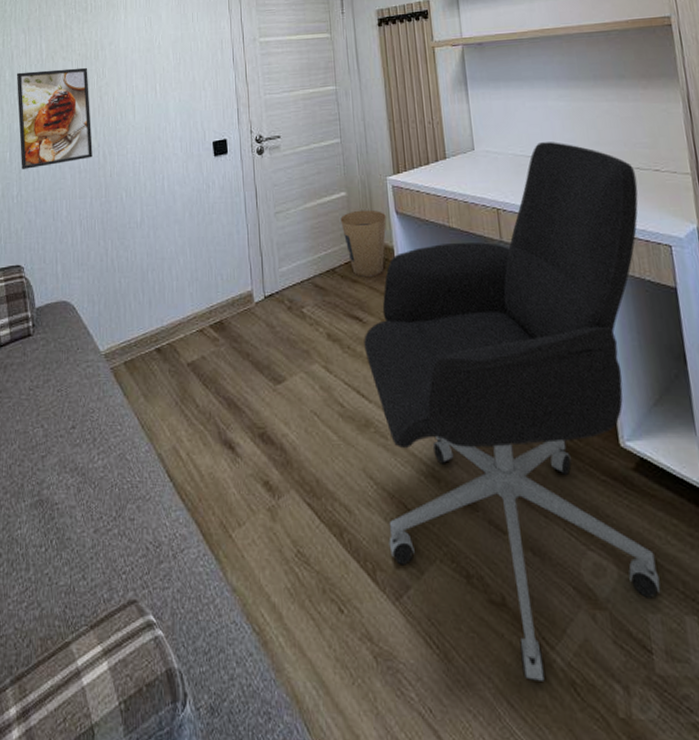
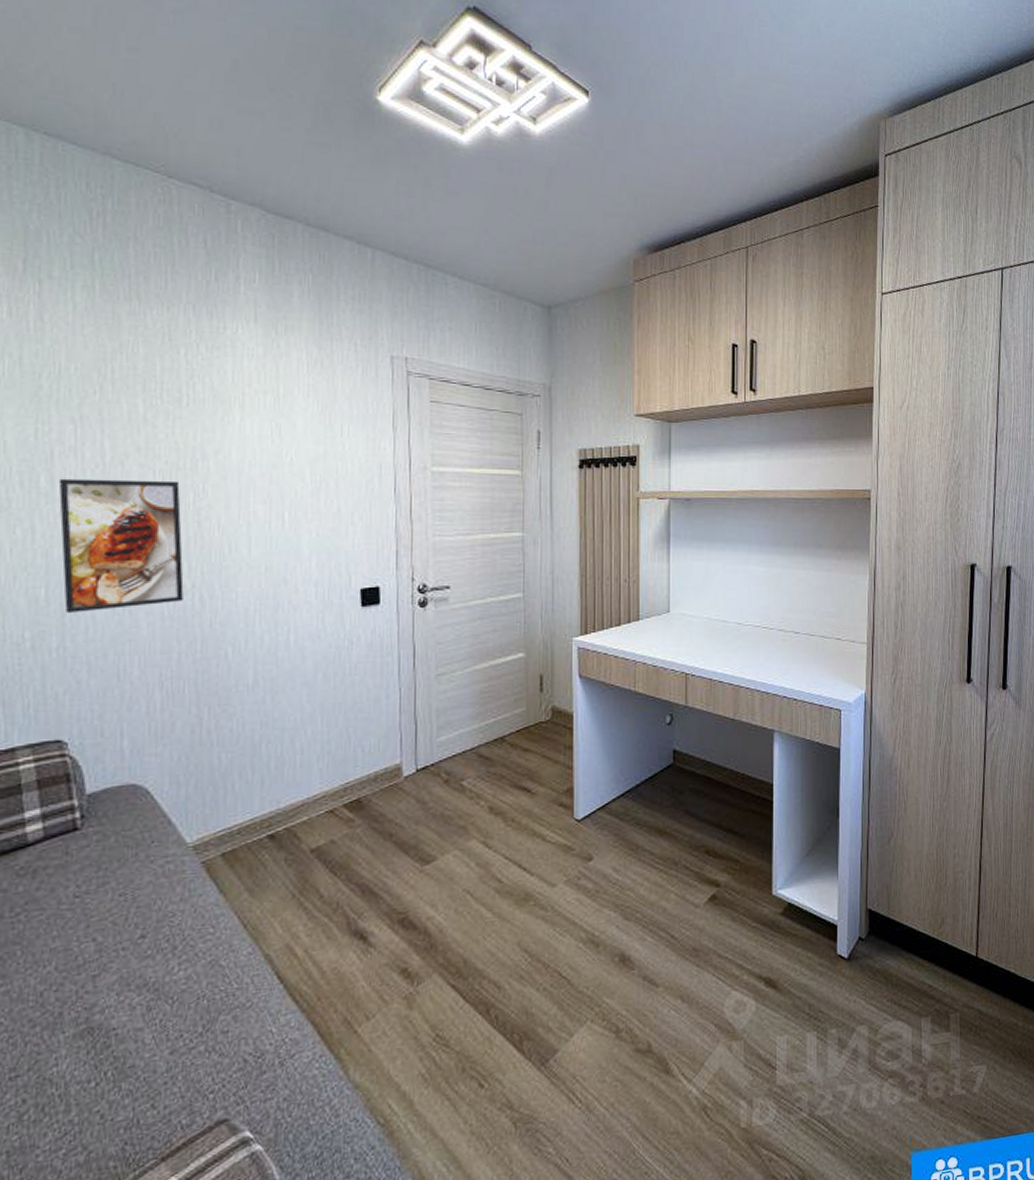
trash can: present [340,209,387,277] -> none [515,673,568,745]
office chair: present [364,142,661,681] -> none [531,607,820,1113]

